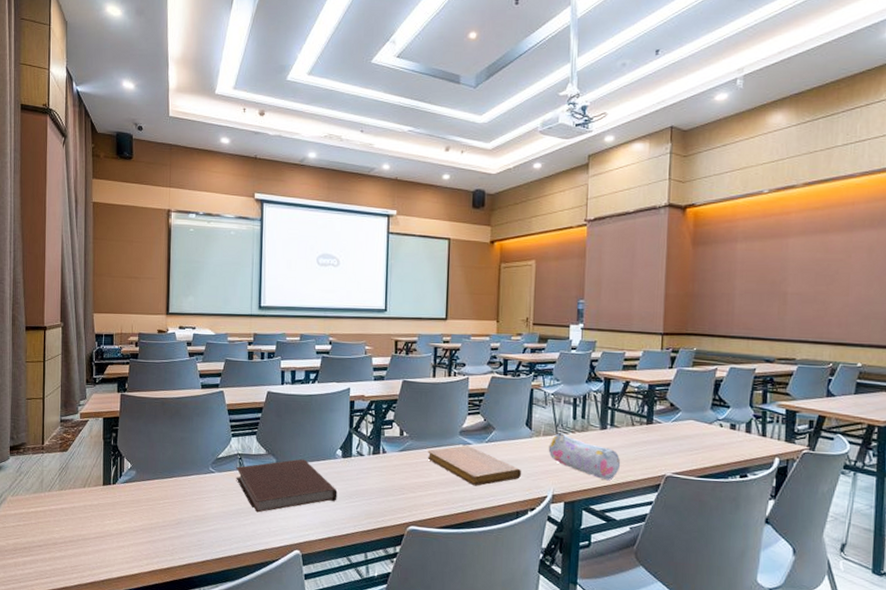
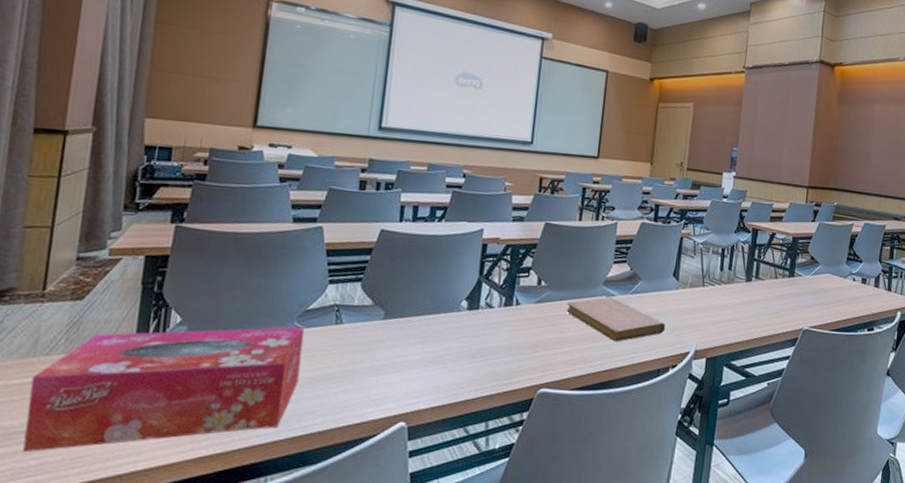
tissue box: none [41,471,218,560] -> present [23,327,305,452]
notebook: present [236,459,338,513] -> none [329,311,459,377]
pencil case: present [548,432,621,481] -> none [693,283,763,335]

